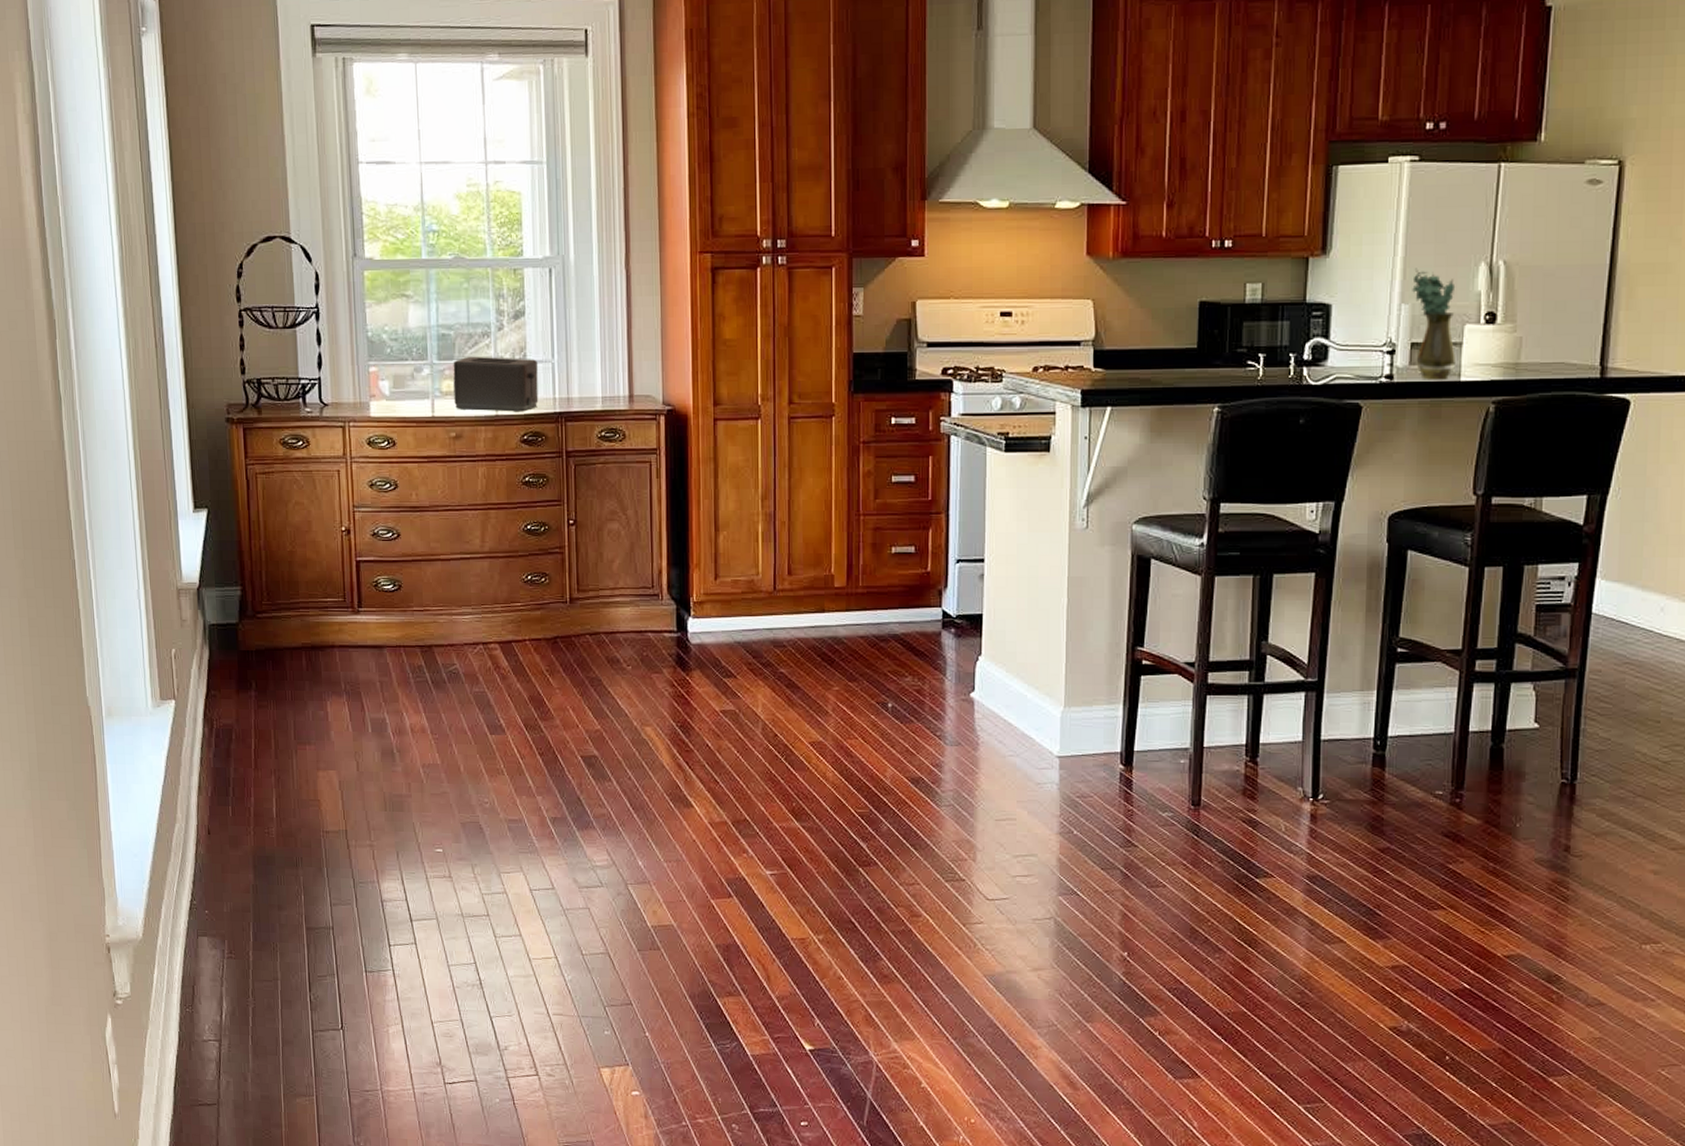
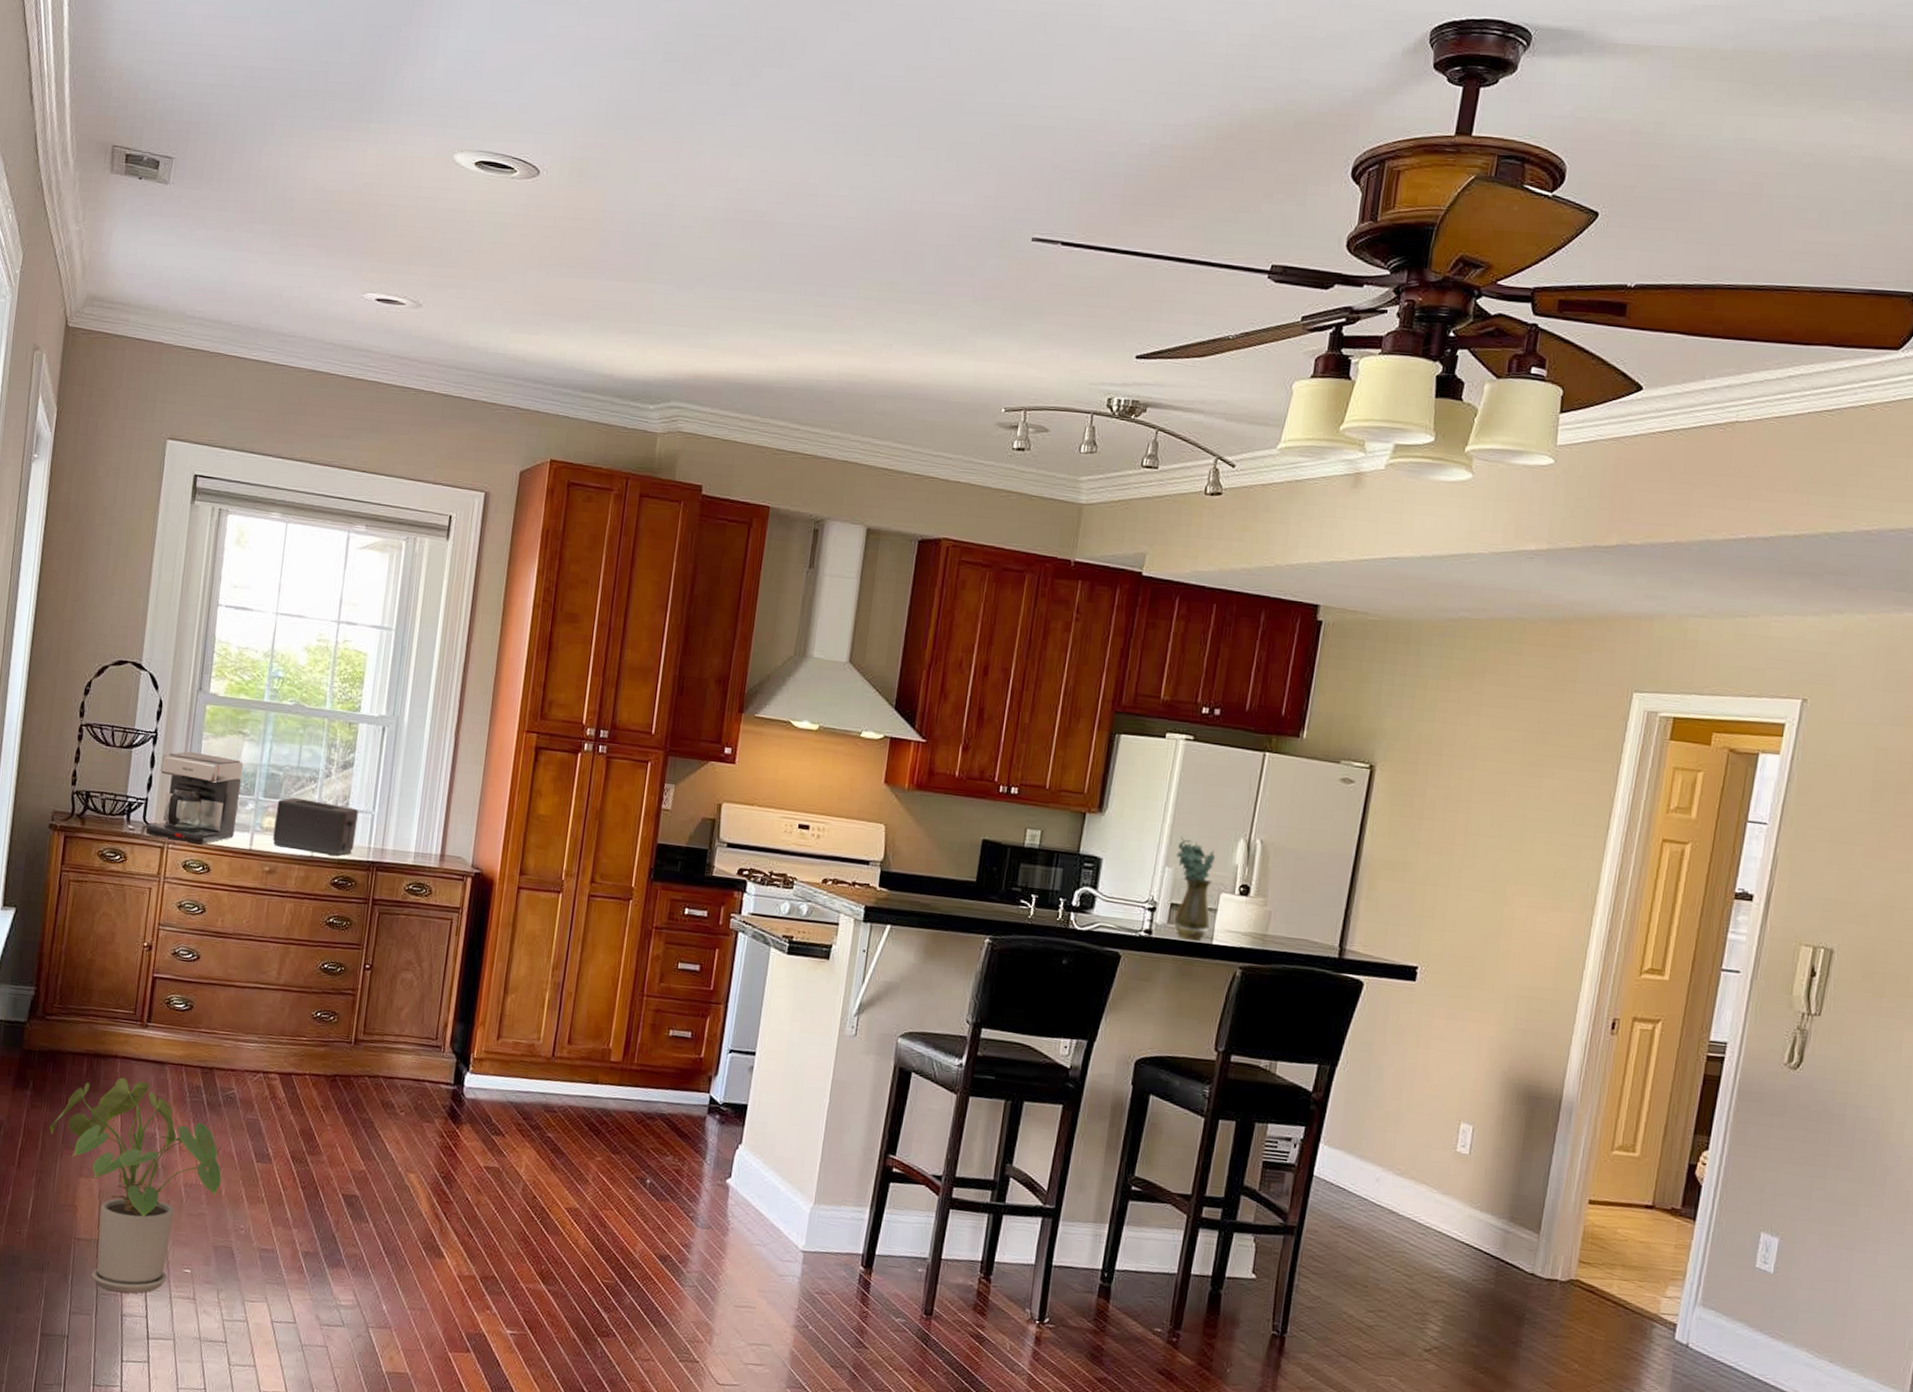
house plant: none [280,667,458,880] -> present [50,1077,222,1294]
coffee maker: none [323,322,414,419] -> present [145,751,244,844]

